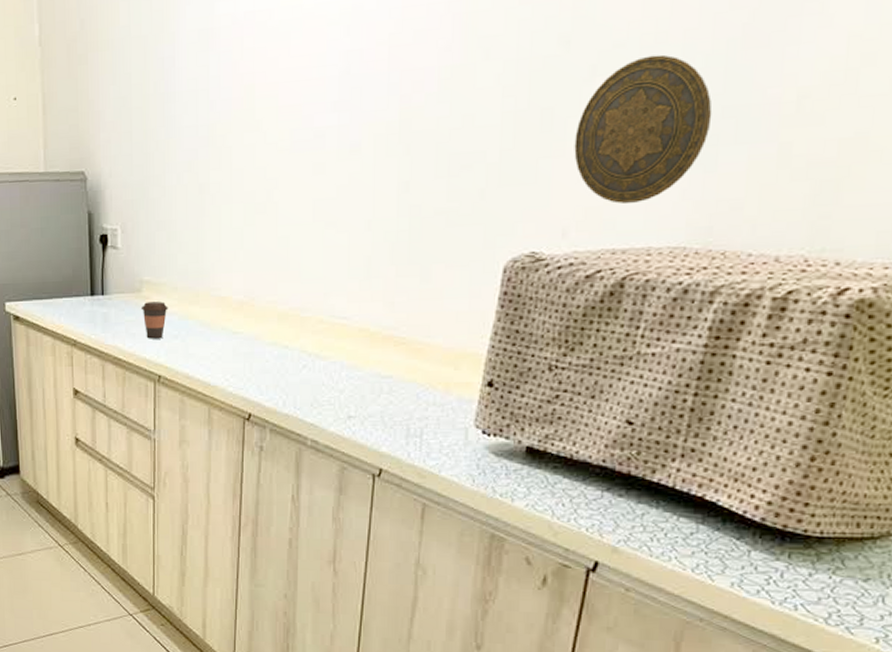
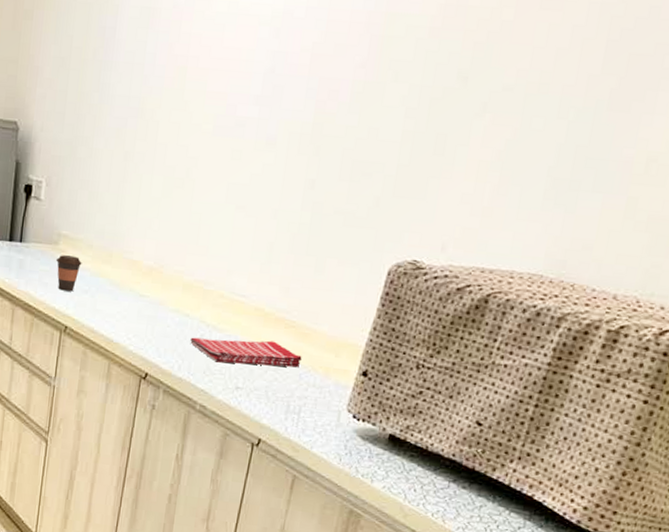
dish towel: none [292,362,417,393] -> present [190,337,302,368]
decorative plate: present [574,54,713,204] -> none [459,102,578,230]

